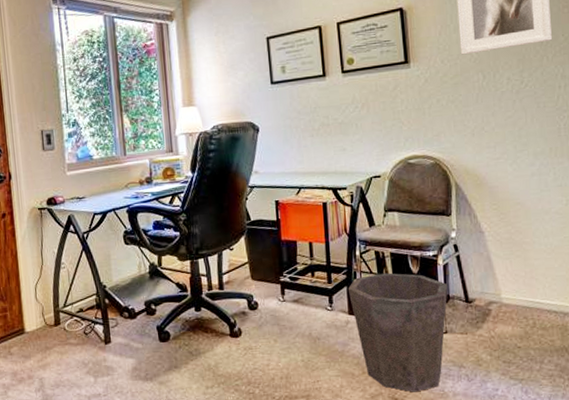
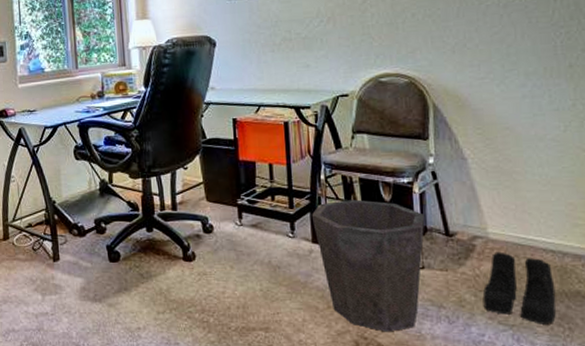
boots: none [497,314,558,377] -> present [483,251,556,324]

